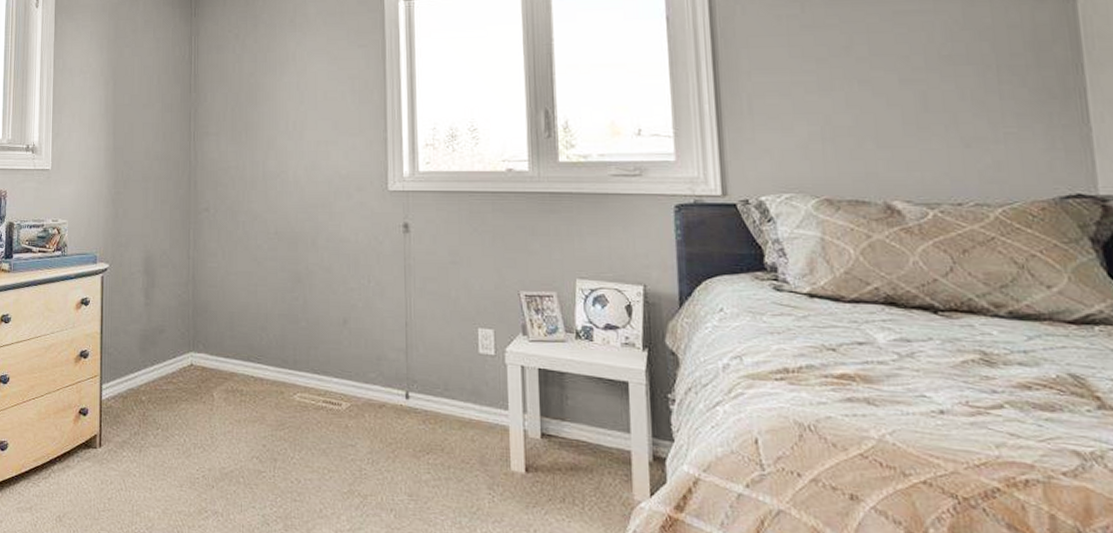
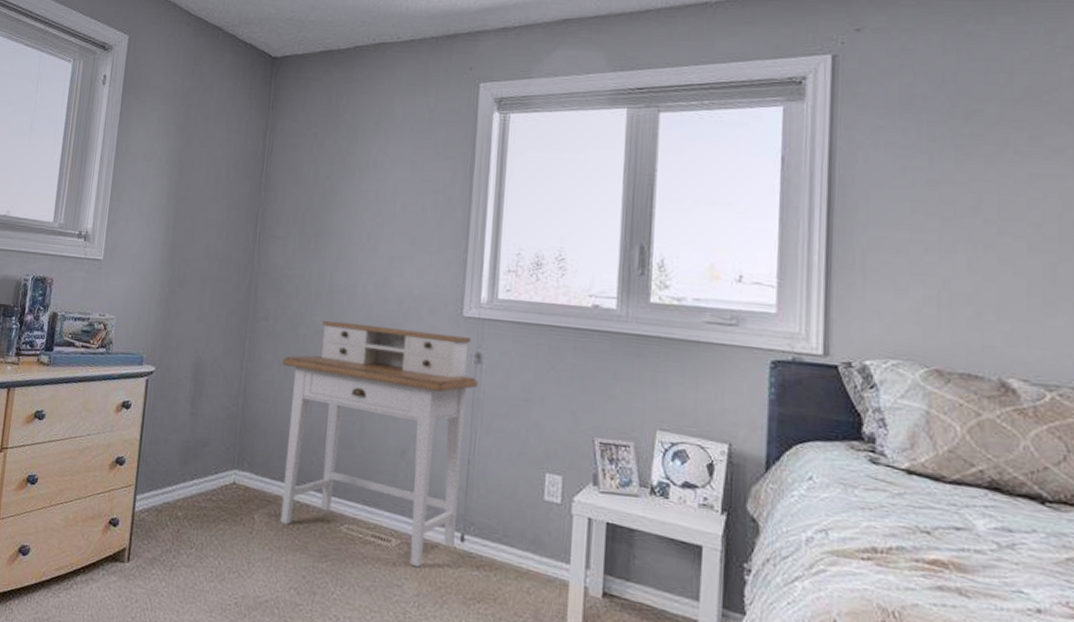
desk: none [226,206,408,427] -> present [280,321,478,568]

